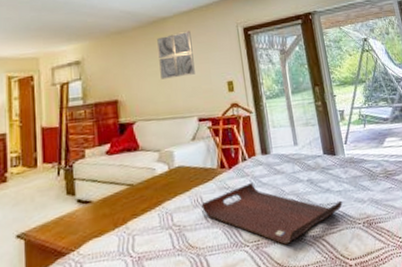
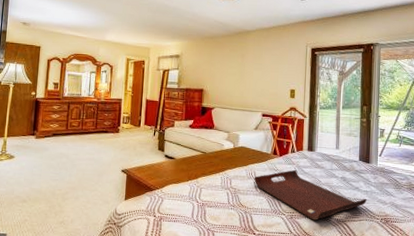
wall art: present [157,30,195,79] -> none [238,44,268,80]

